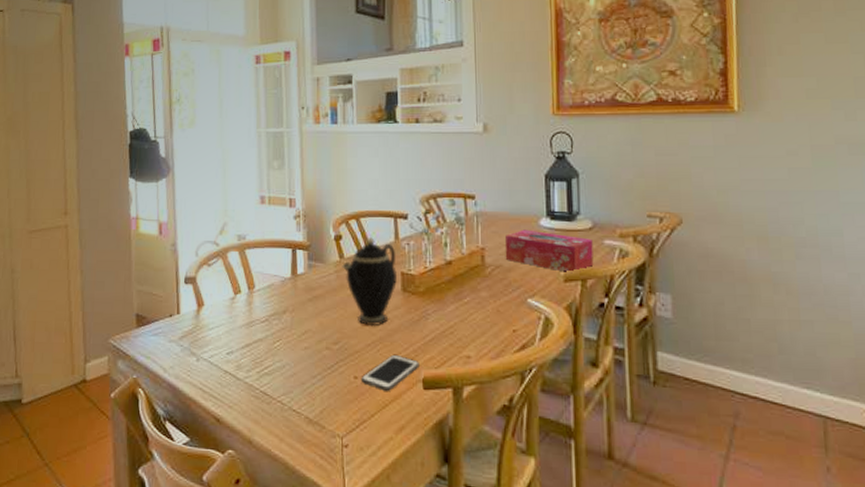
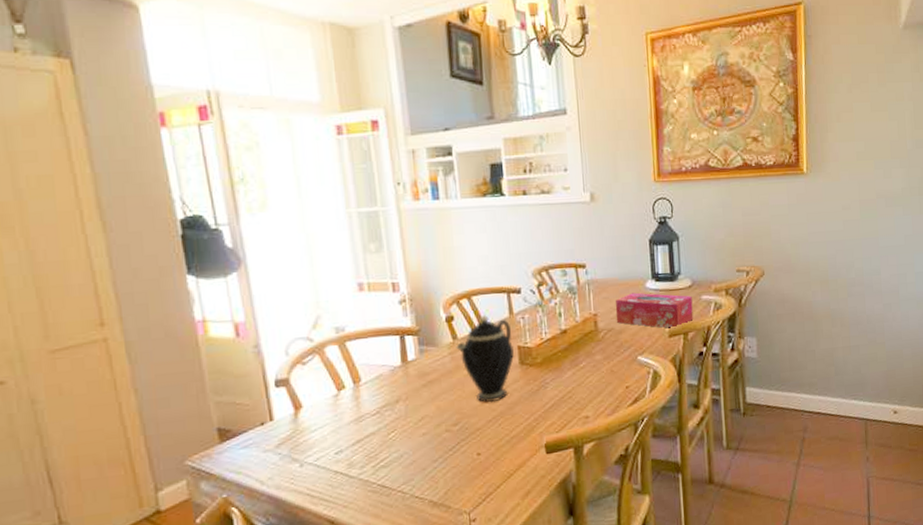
cell phone: present [361,354,419,391] -> none [484,425,541,462]

